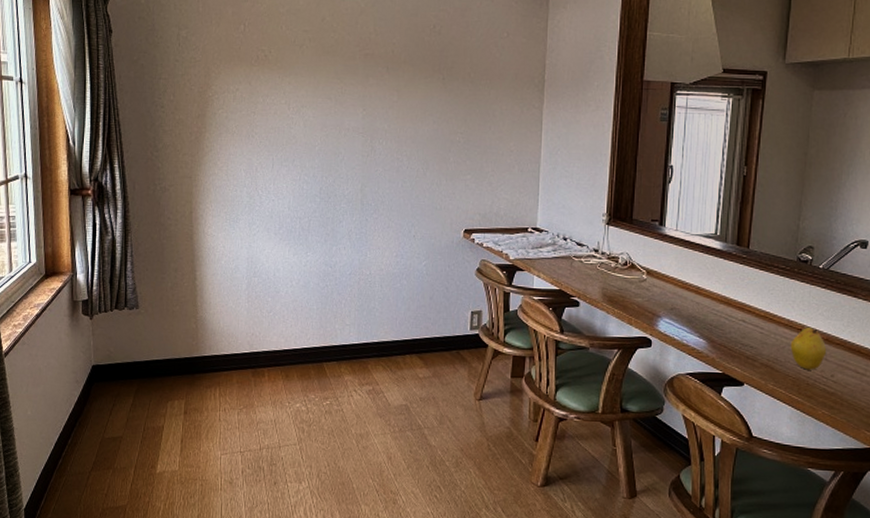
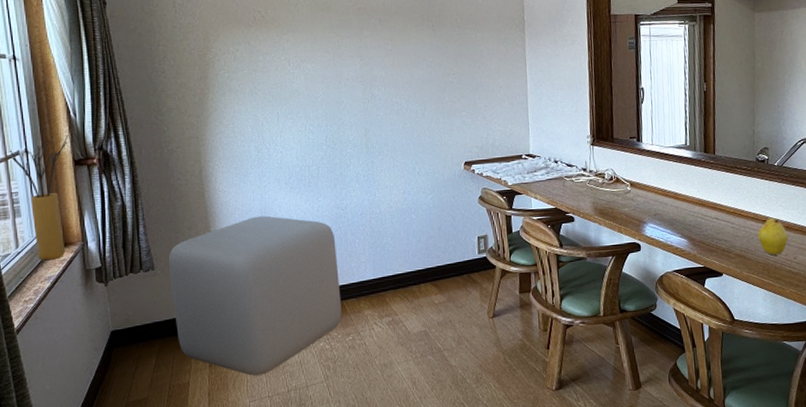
vase: none [10,162,67,288] -> present [9,134,69,261]
pouf: none [152,265,322,429] -> present [168,215,342,376]

